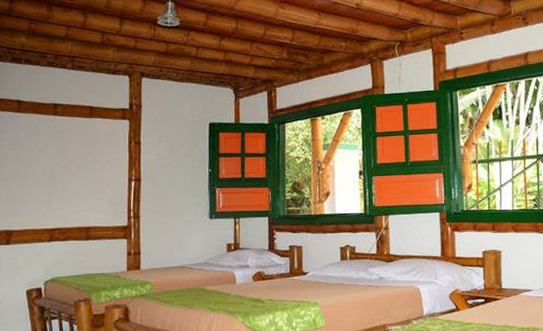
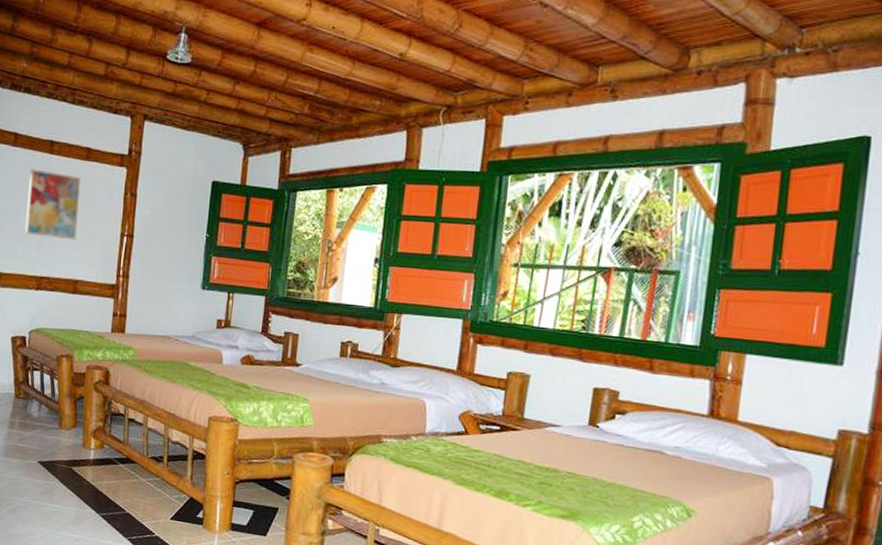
wall art: none [33,130,86,192] -> present [24,169,81,241]

